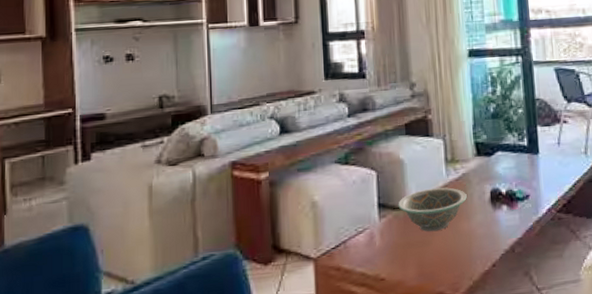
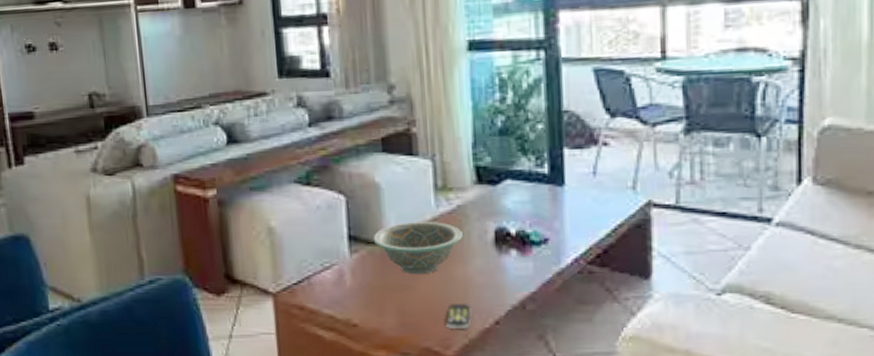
remote control: none [455,251,474,274] -> present [446,302,471,330]

